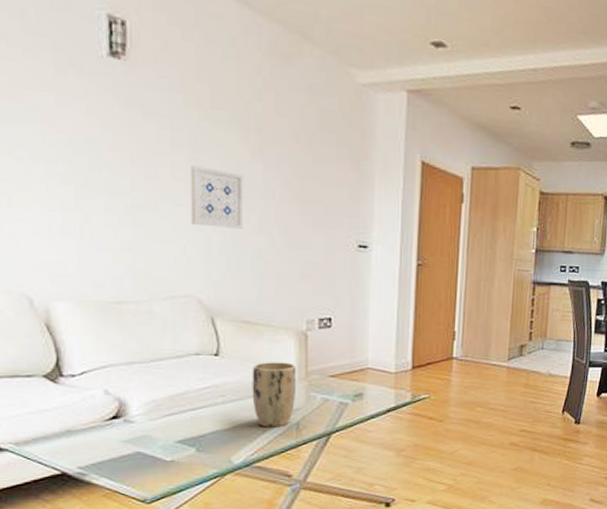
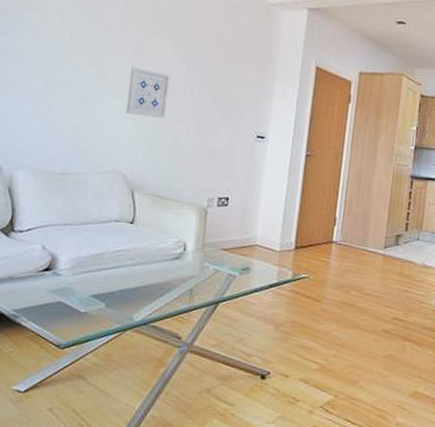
plant pot: present [252,362,297,427] -> none [156,232,195,292]

